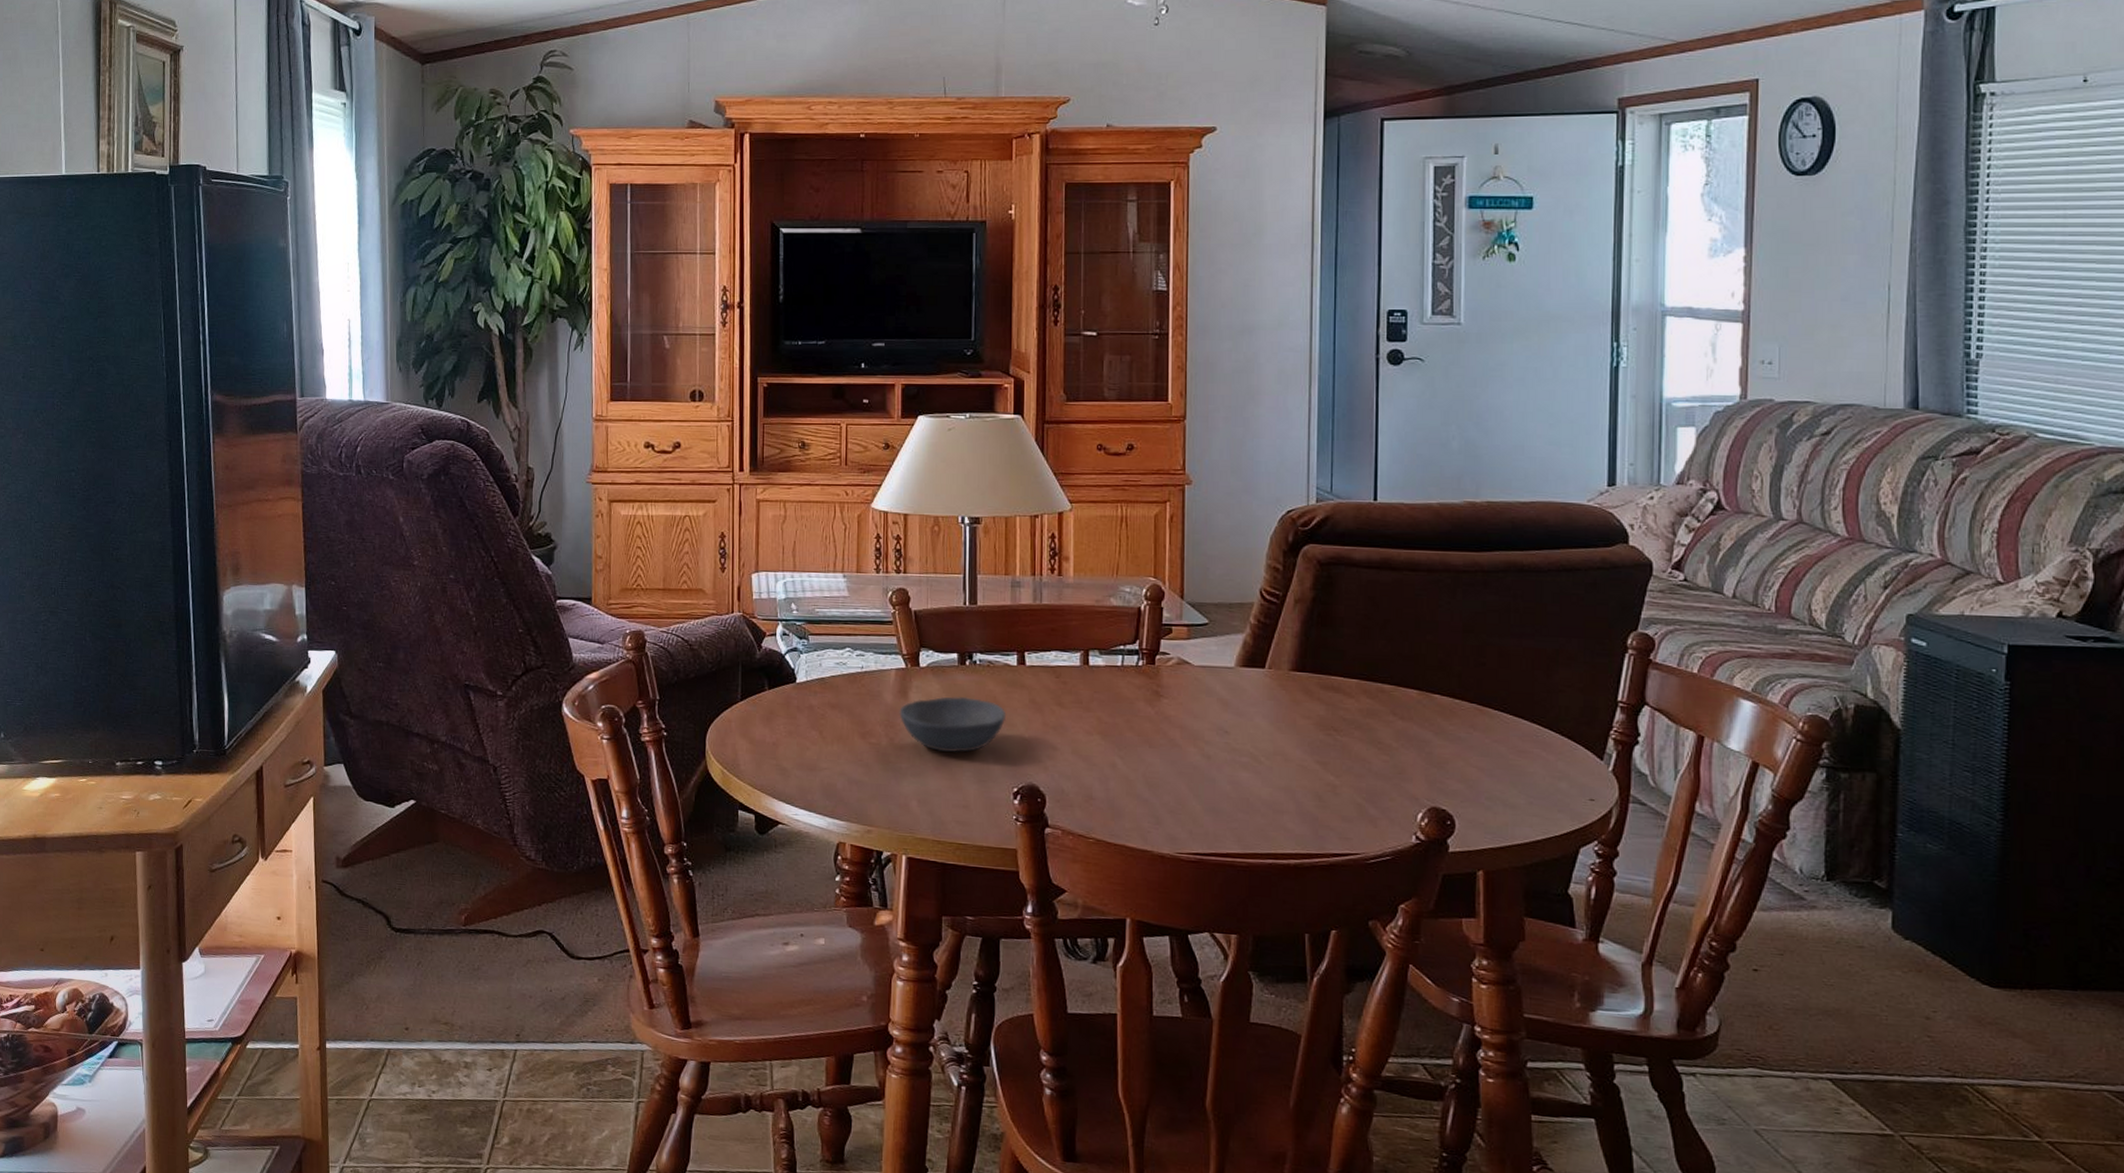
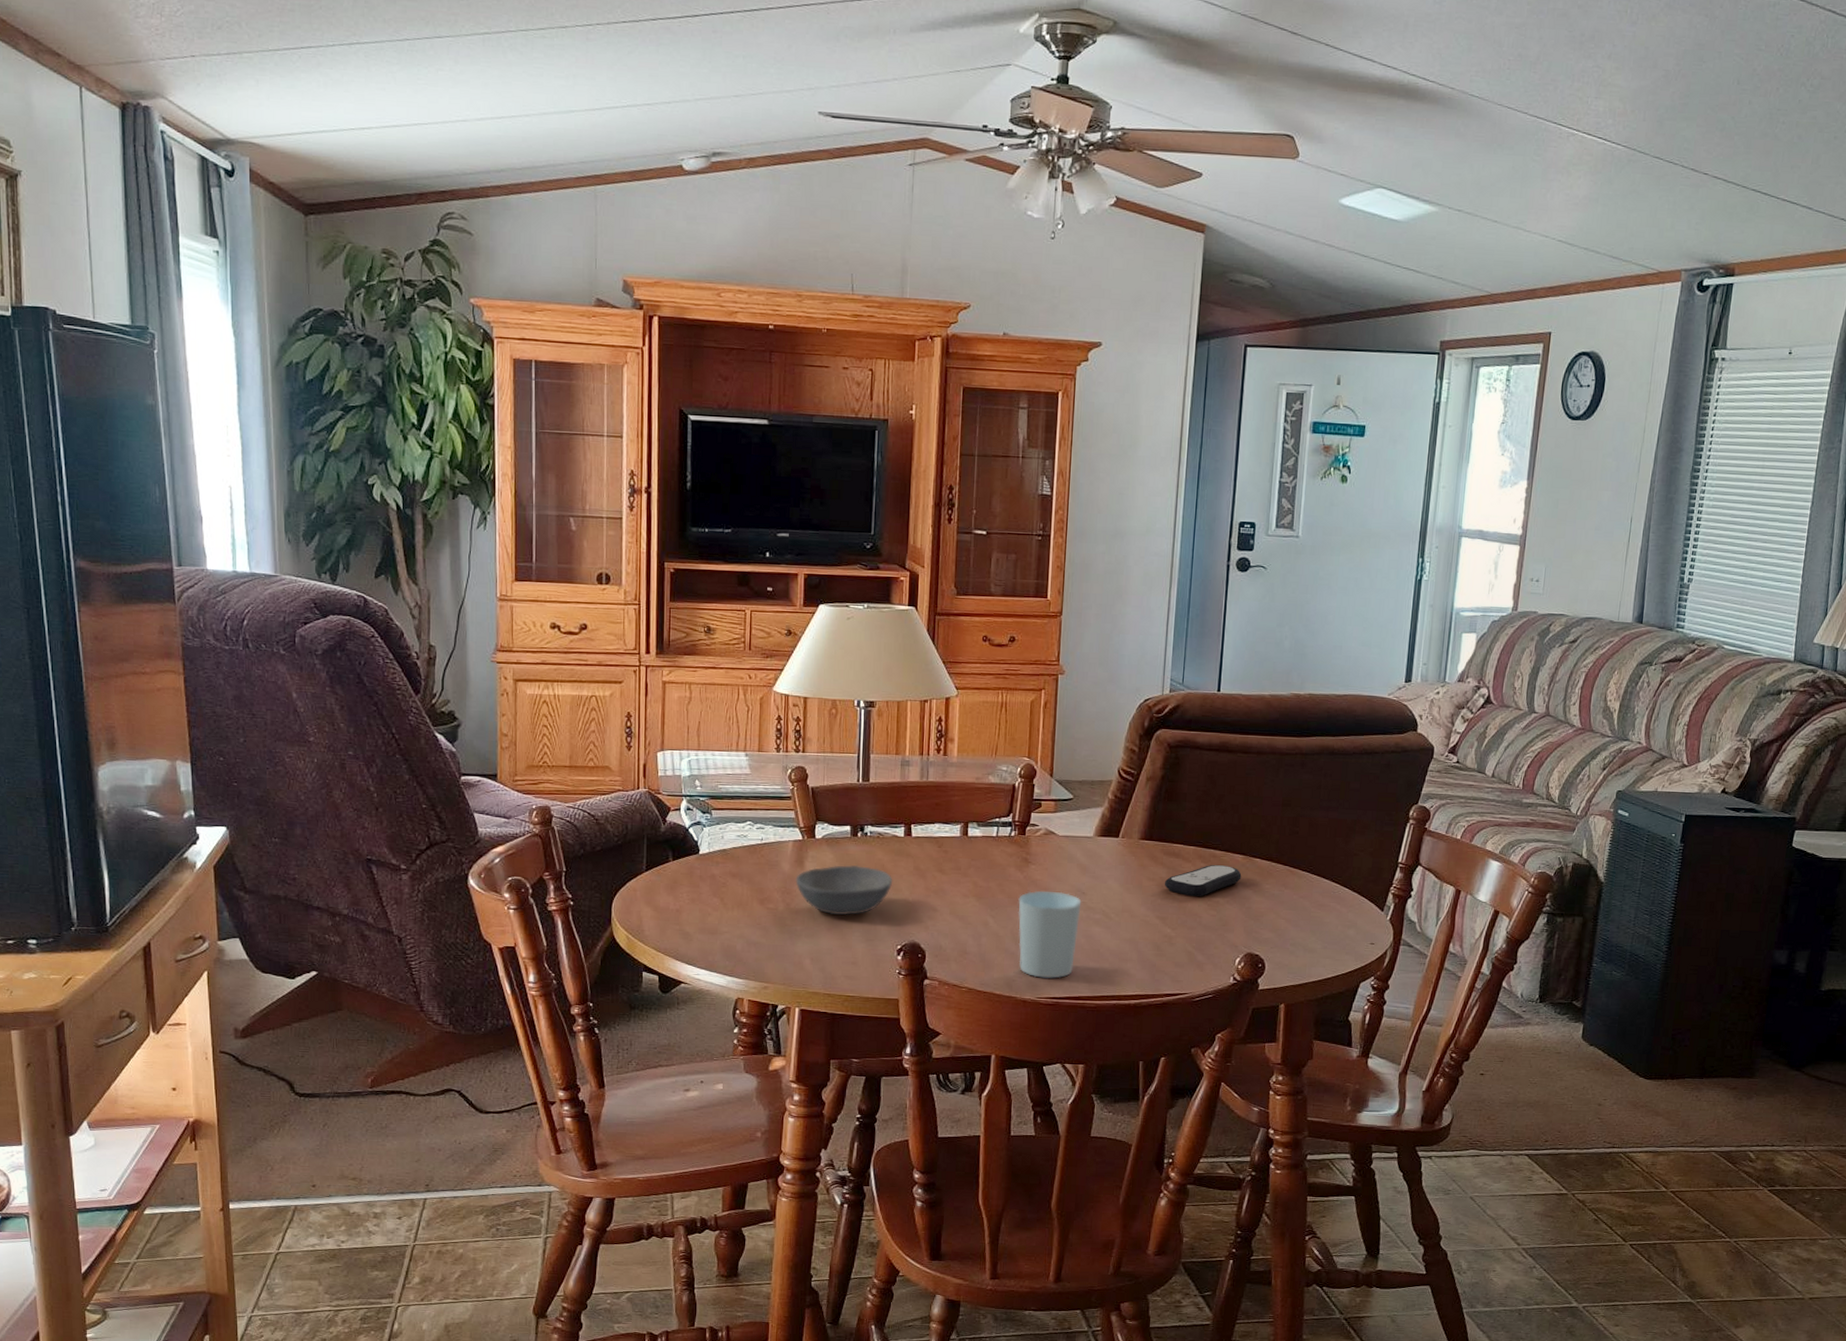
cup: none [1150,728,1225,831] -> present [1018,890,1082,979]
remote control: none [1322,700,1418,739] -> present [1164,864,1242,897]

